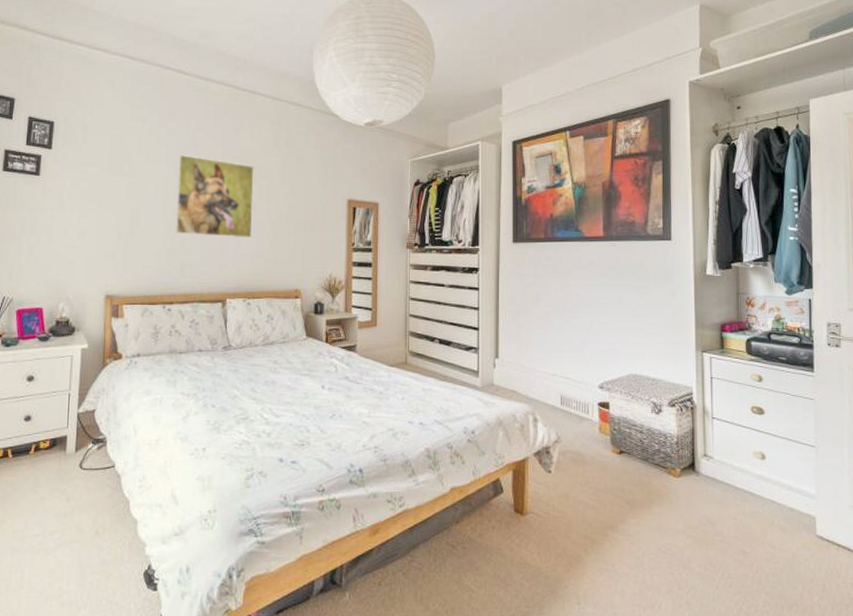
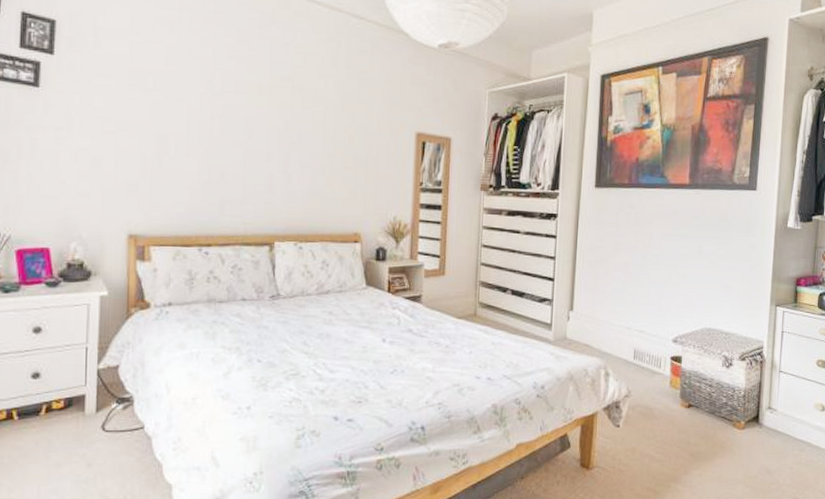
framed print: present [176,155,254,238] -> none [213,70,308,173]

